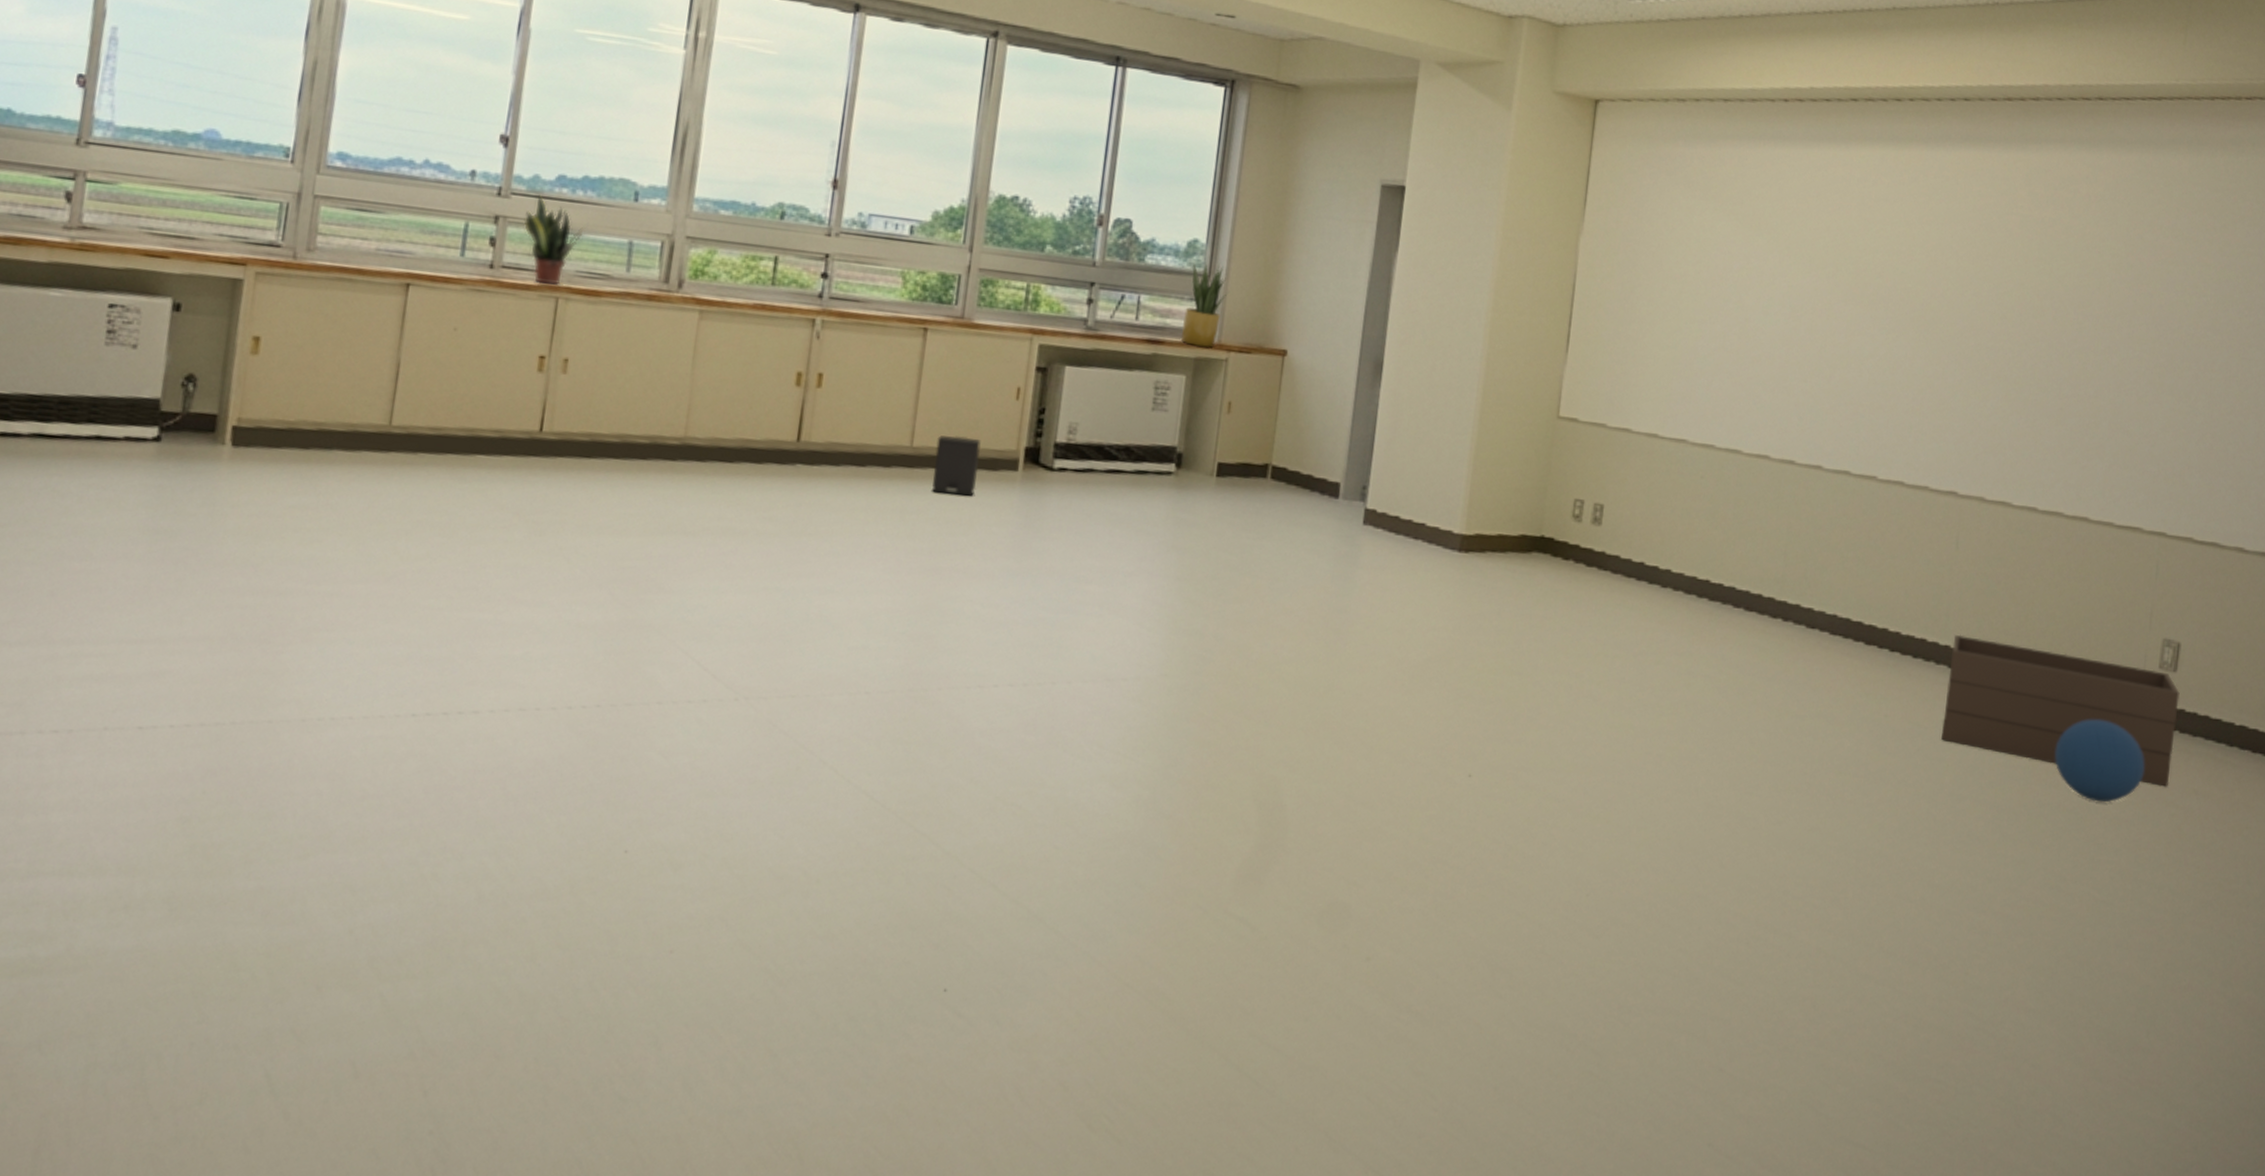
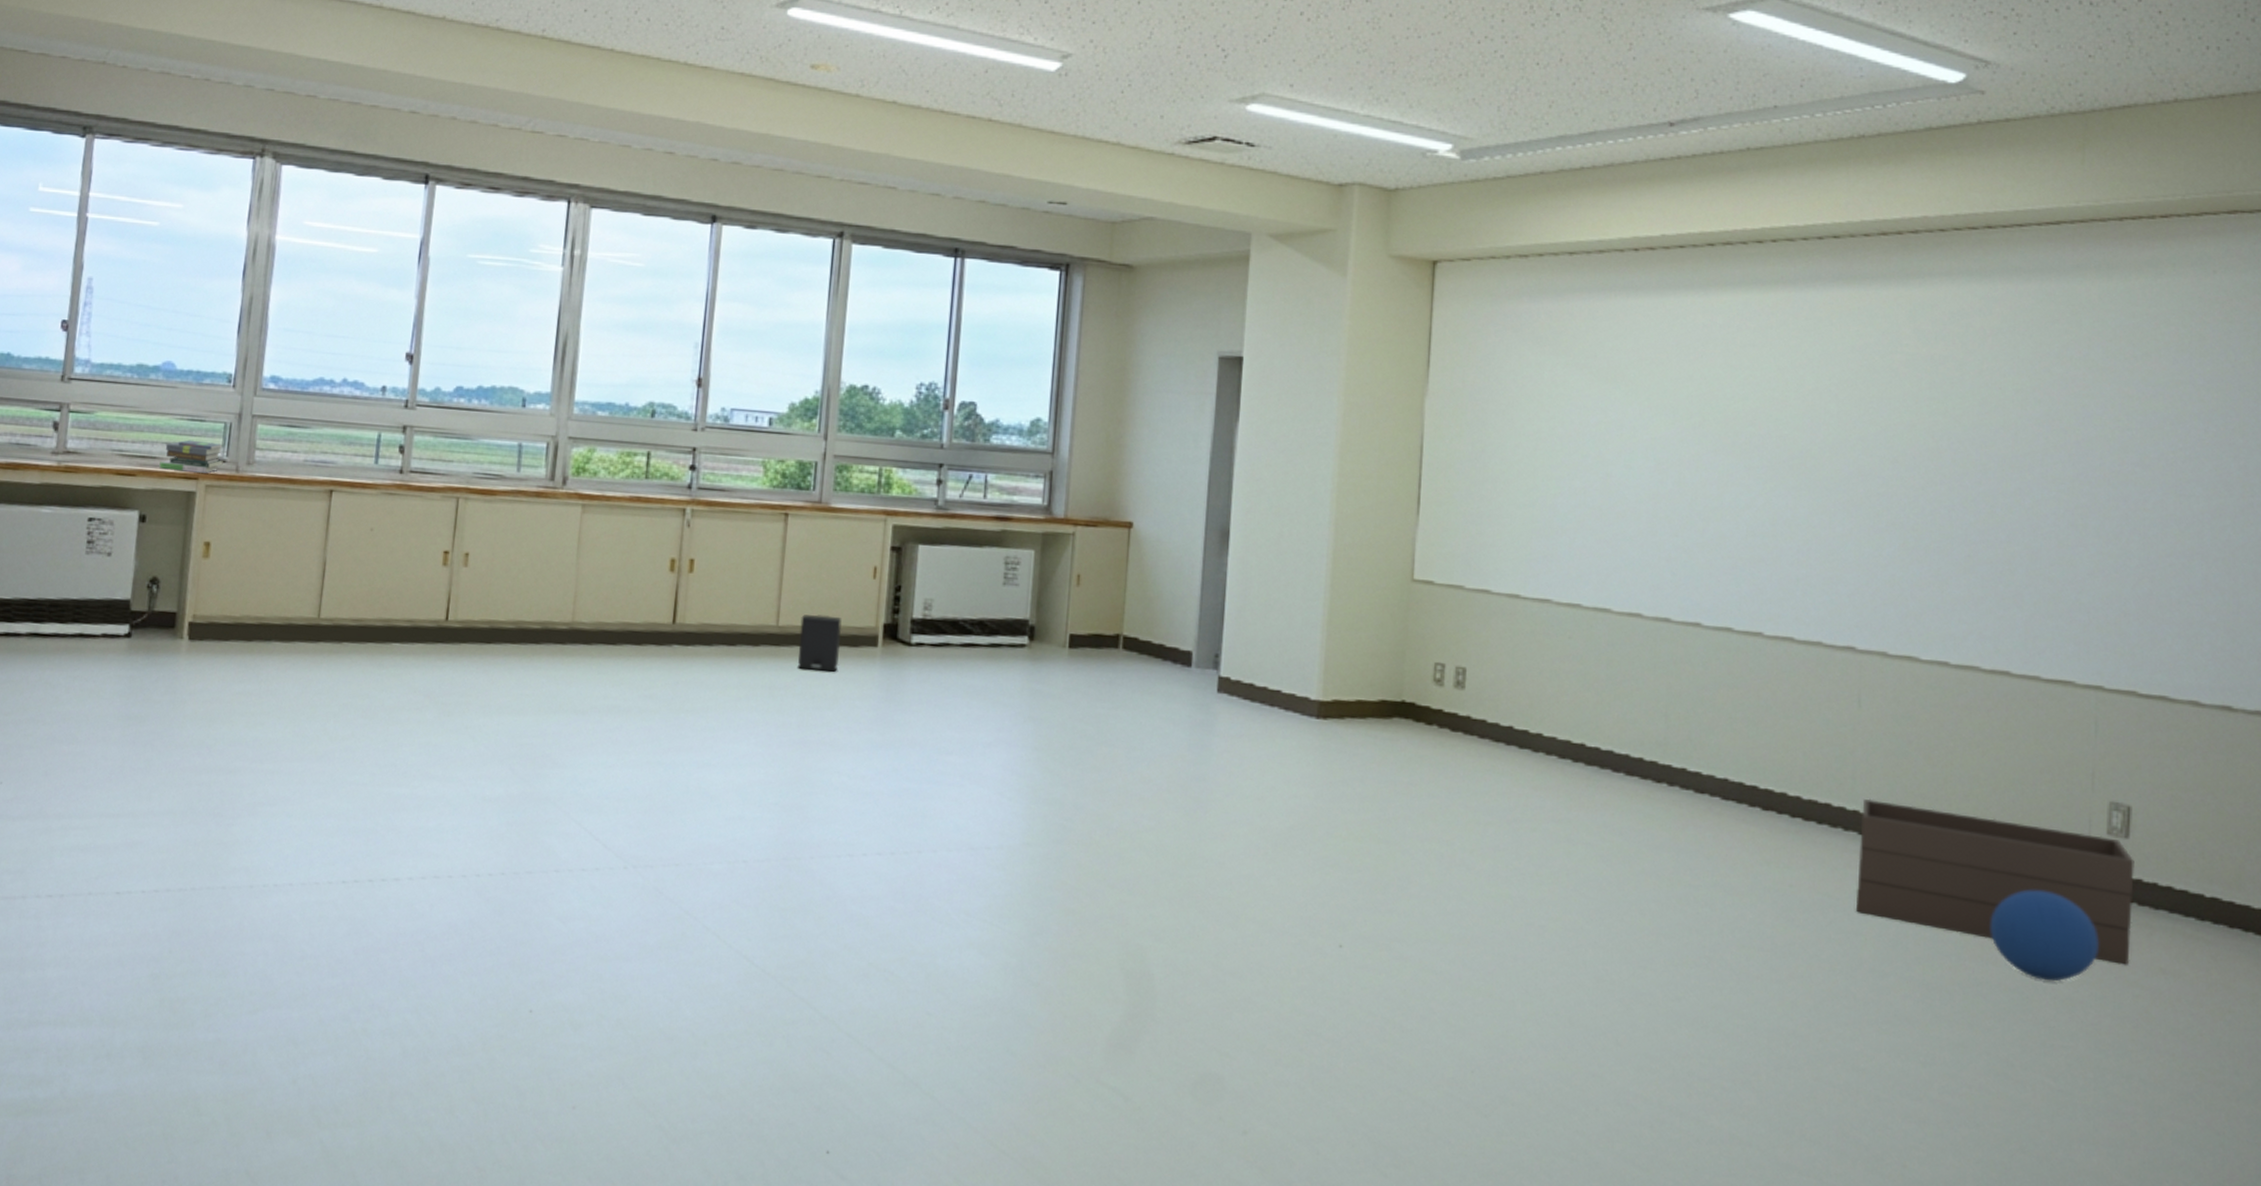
books: none [198,219,278,259] -> present [159,439,223,473]
potted plant: present [523,194,588,286] -> none [427,405,482,487]
planter: present [1181,261,1227,348] -> none [1029,439,1071,522]

